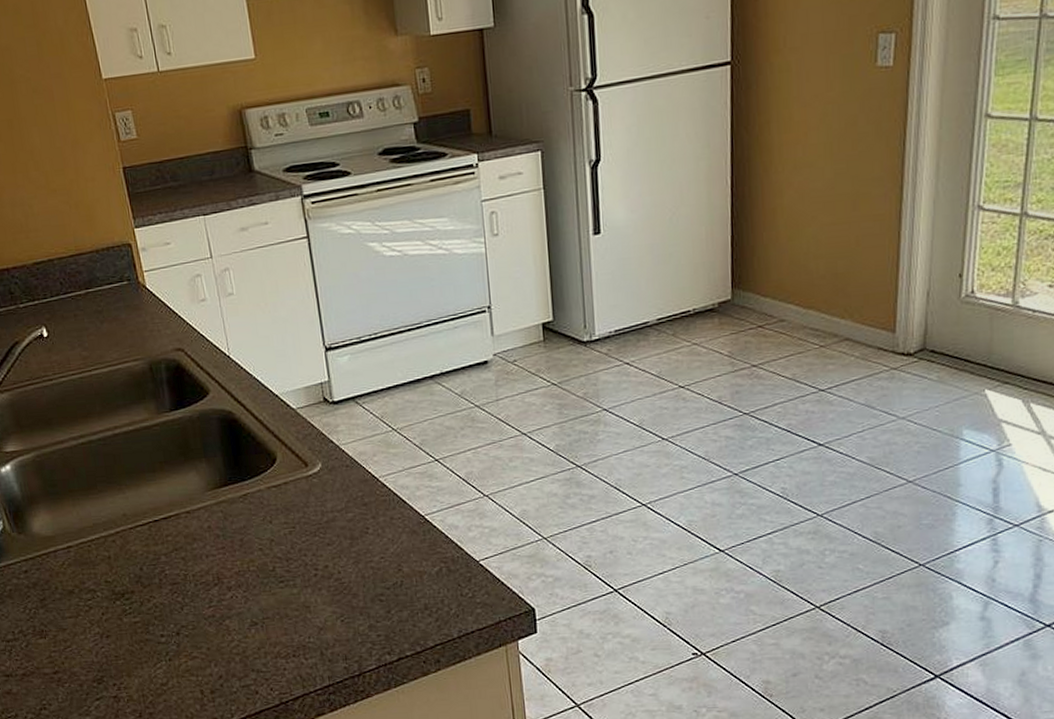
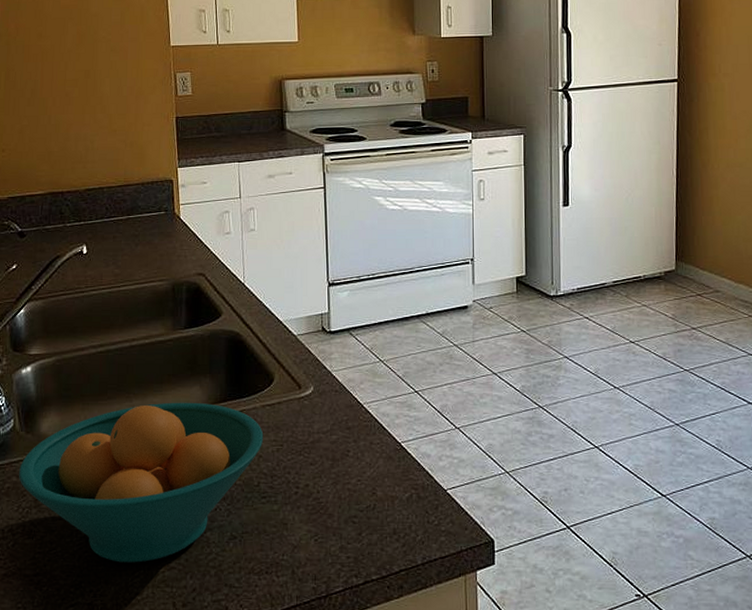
fruit bowl: none [18,489,274,656] -> present [18,402,264,563]

